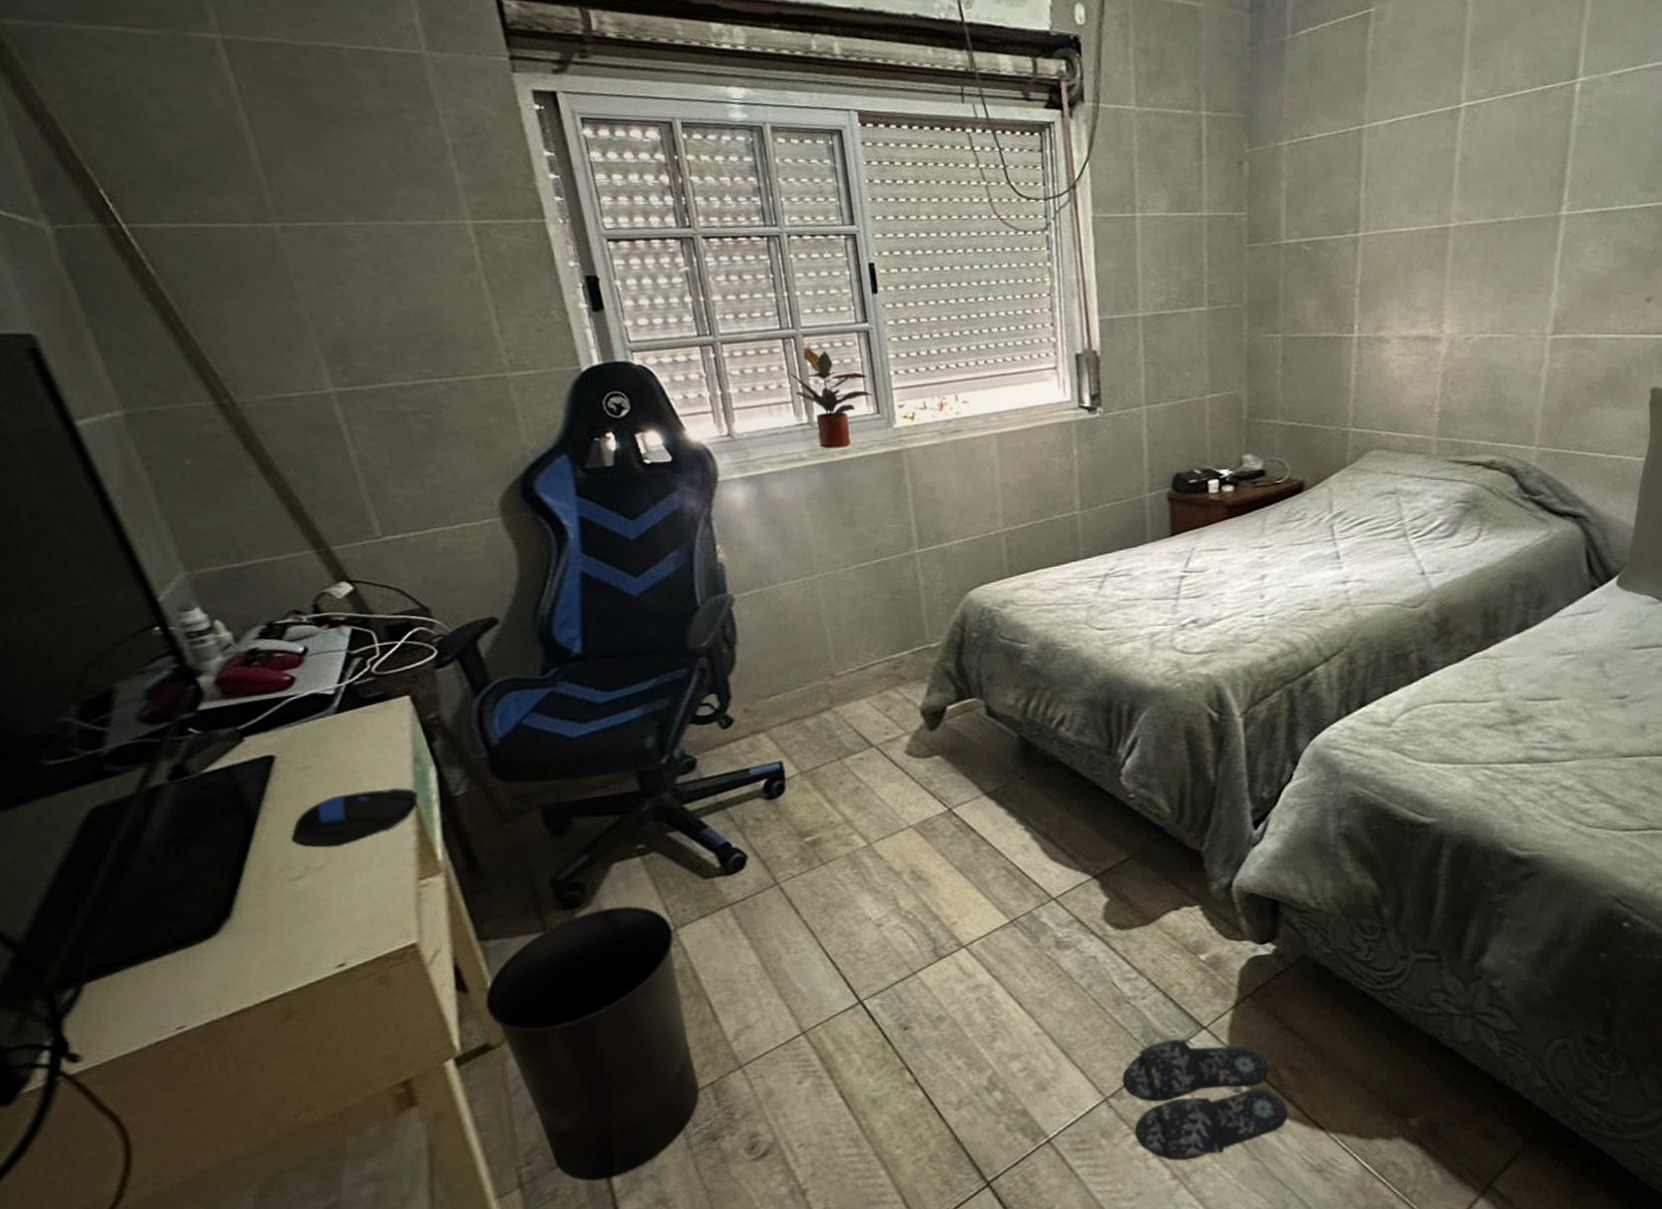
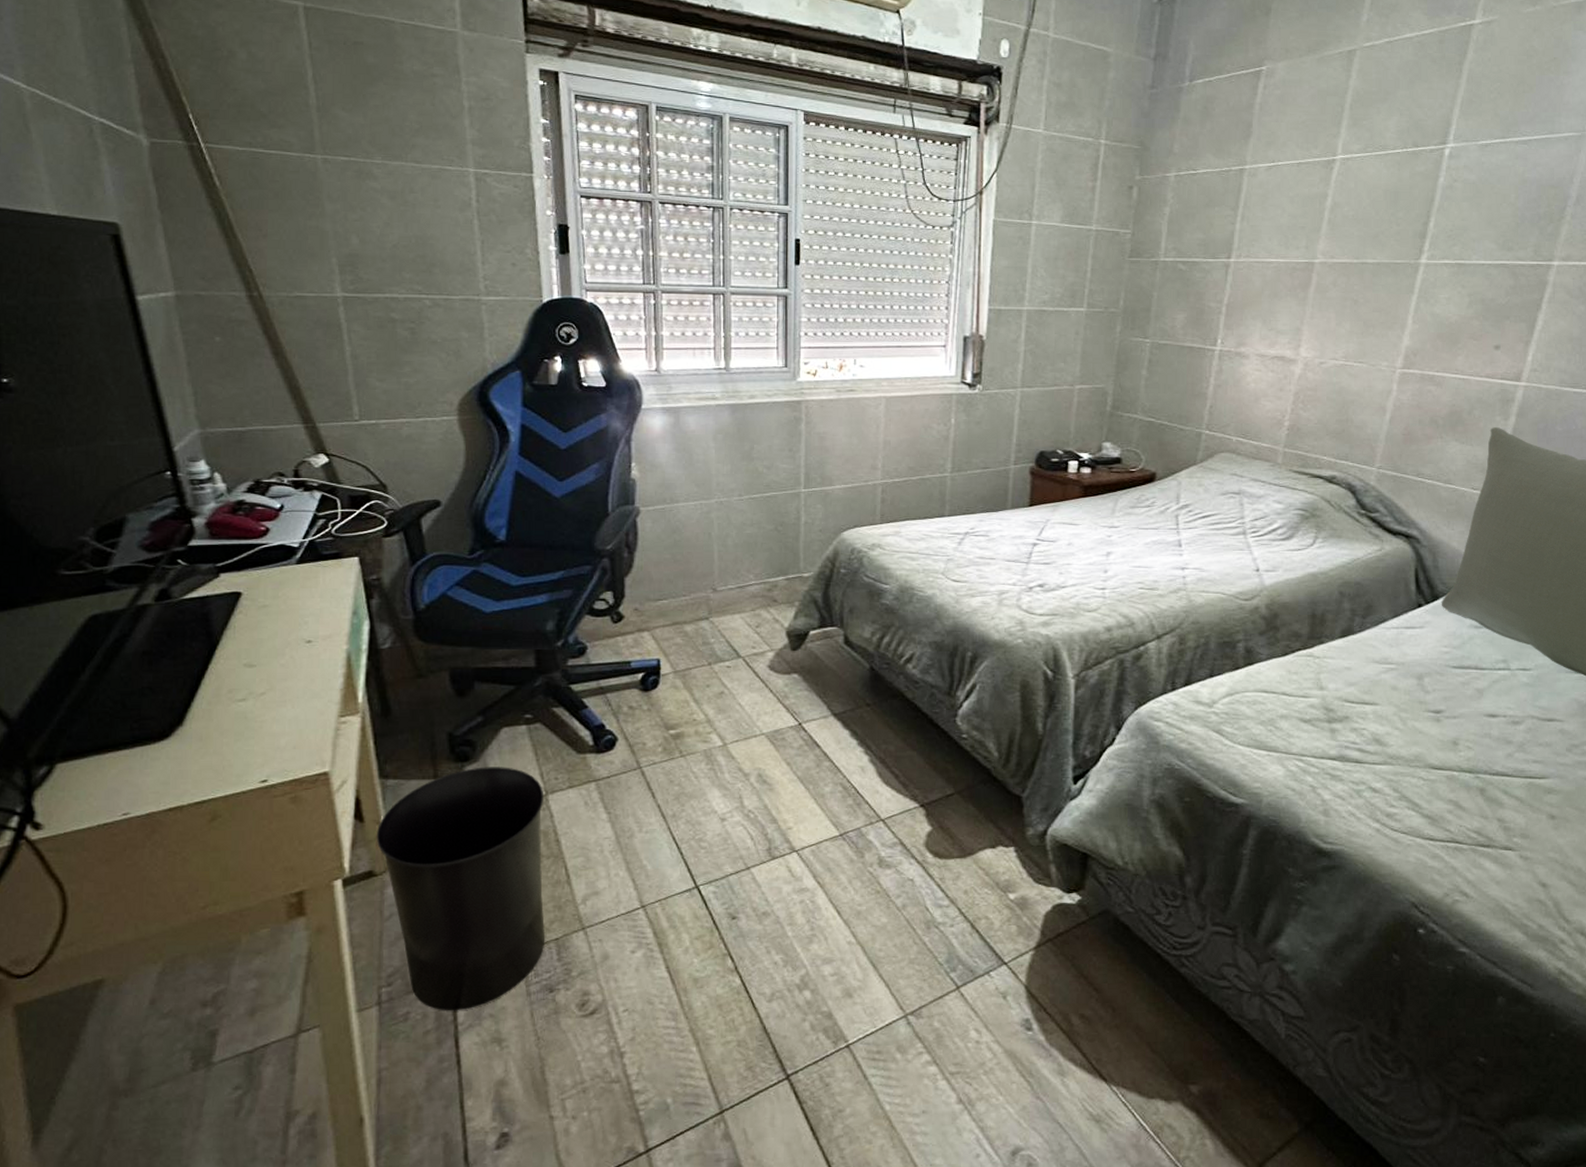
computer mouse: present [292,787,418,847] -> none [243,633,351,676]
potted plant: present [790,346,873,448] -> none [715,302,784,393]
slippers: present [1122,1038,1288,1161] -> none [923,970,1073,1087]

